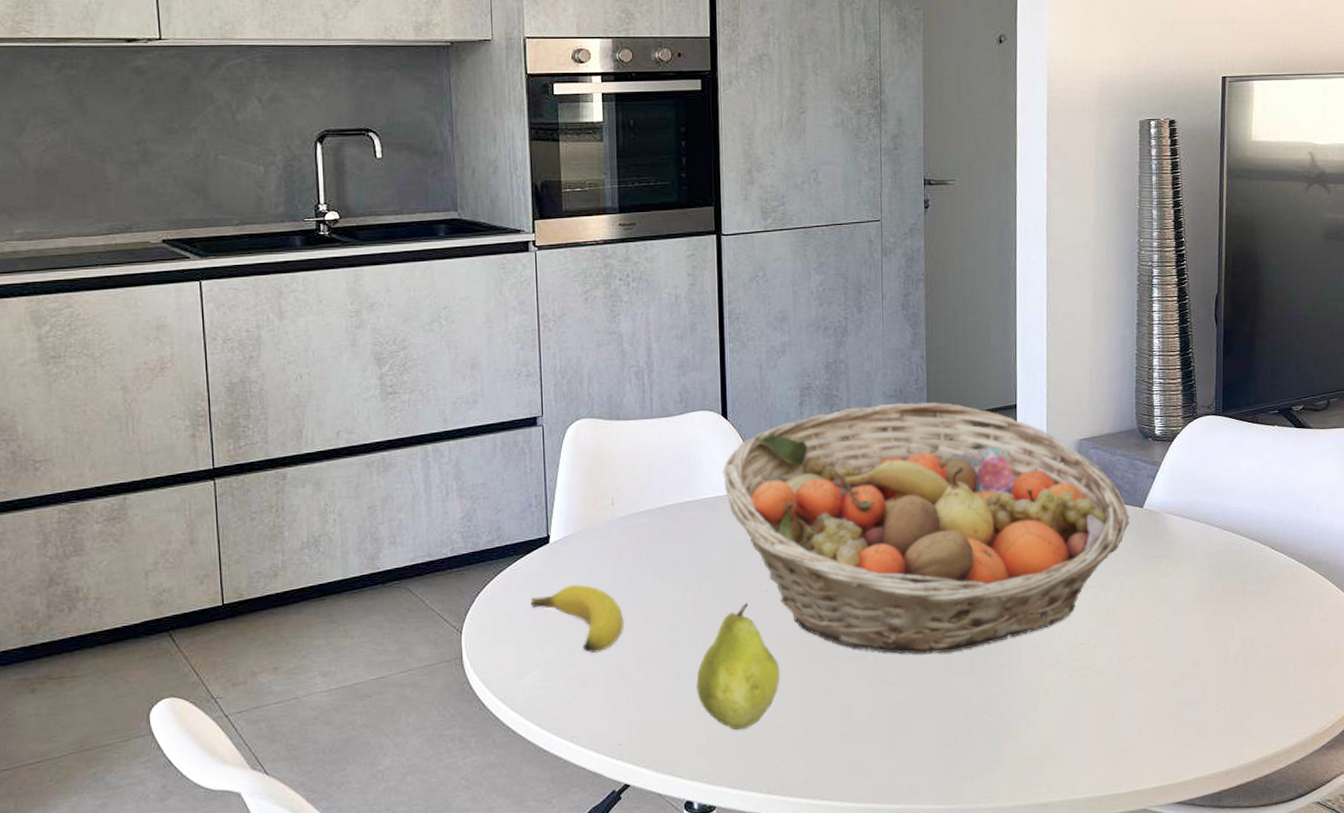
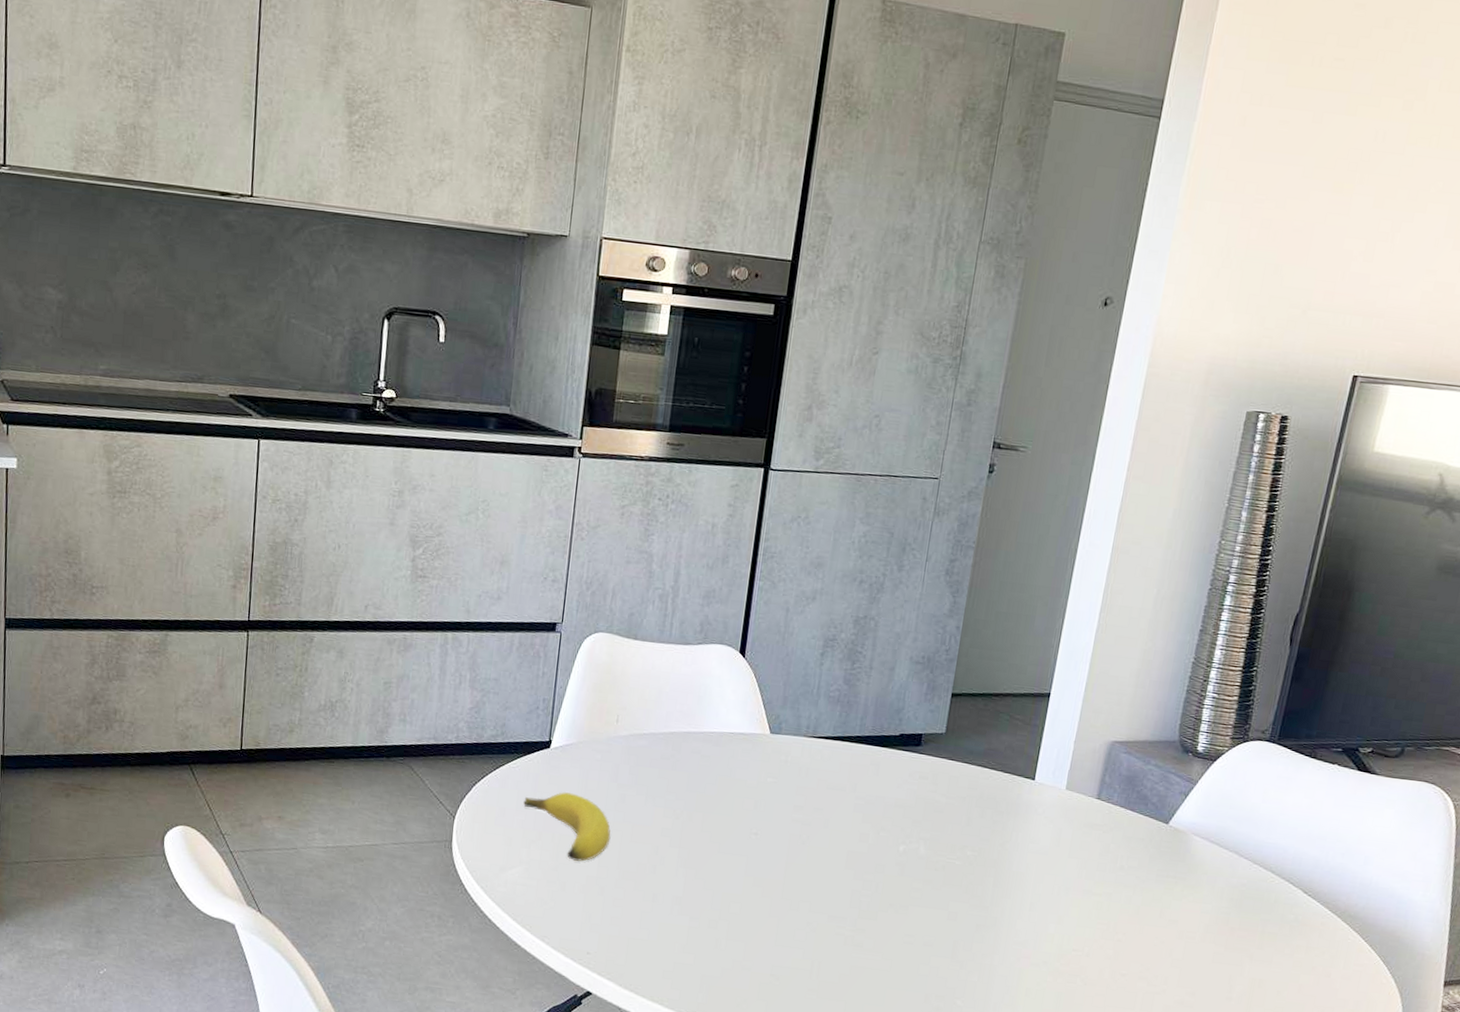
fruit: present [695,603,780,731] -> none [670,842,757,964]
fruit basket: present [722,402,1130,654] -> none [730,666,1151,931]

